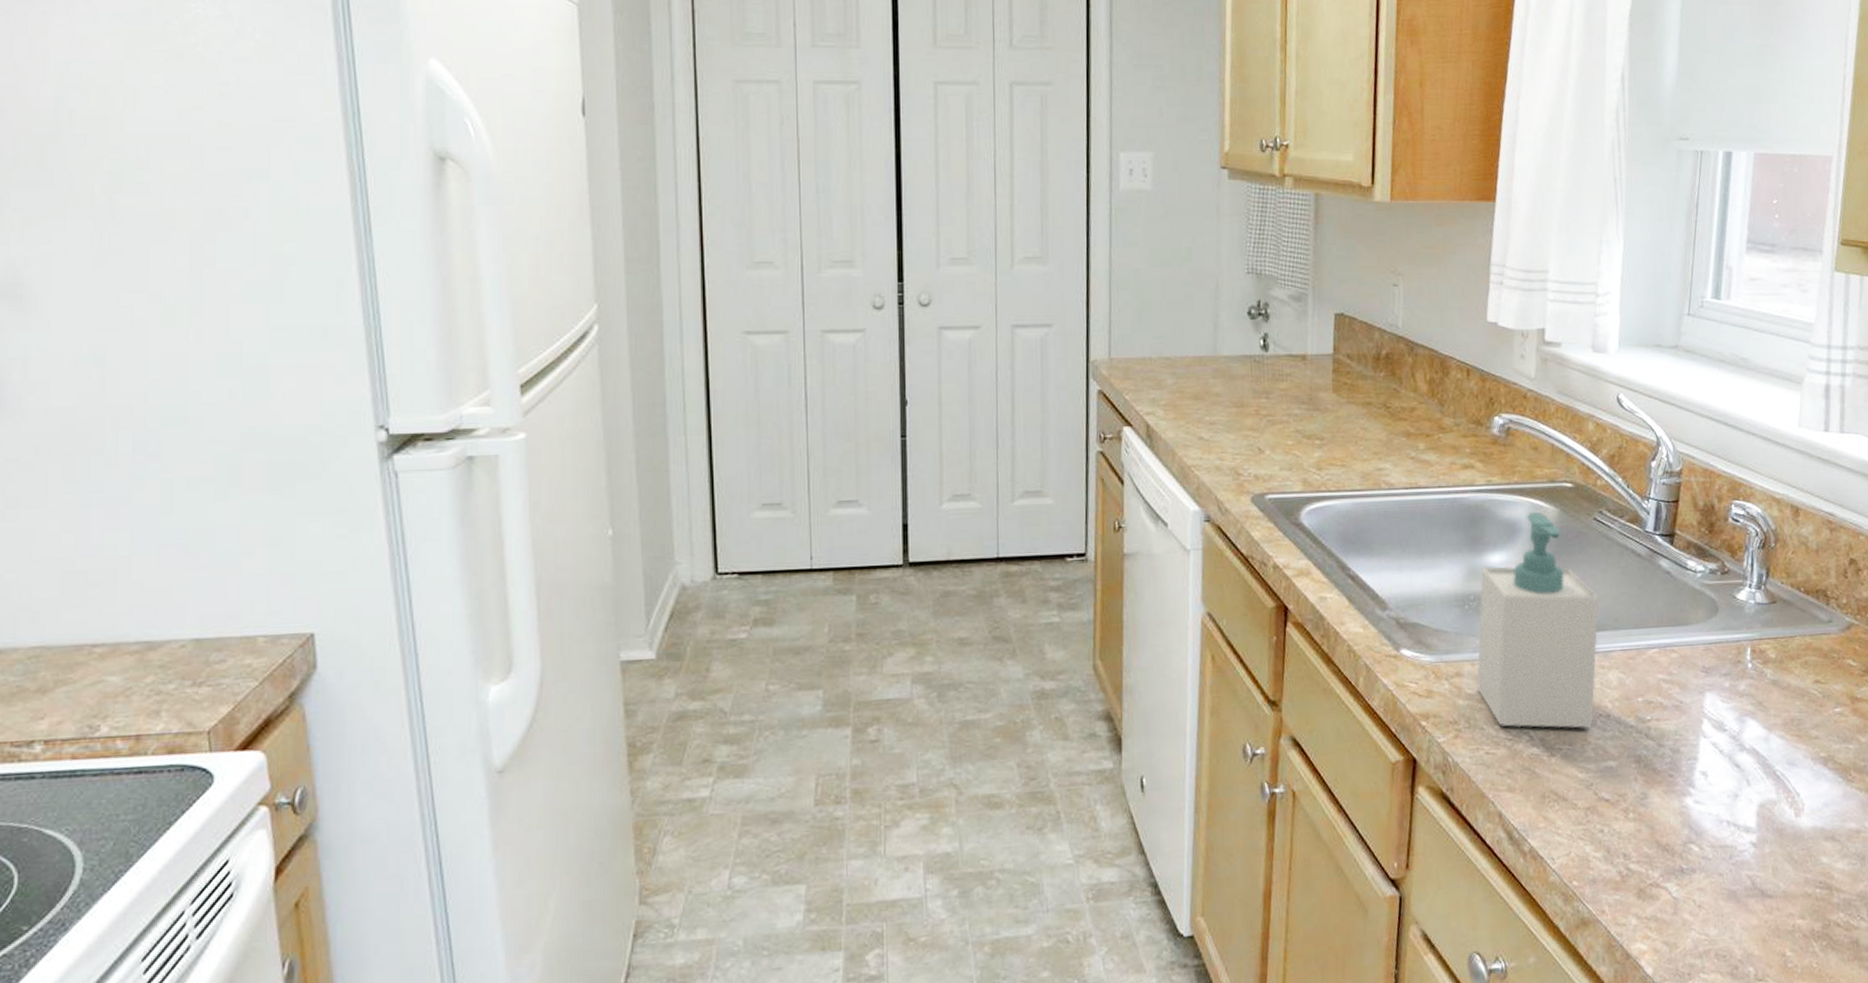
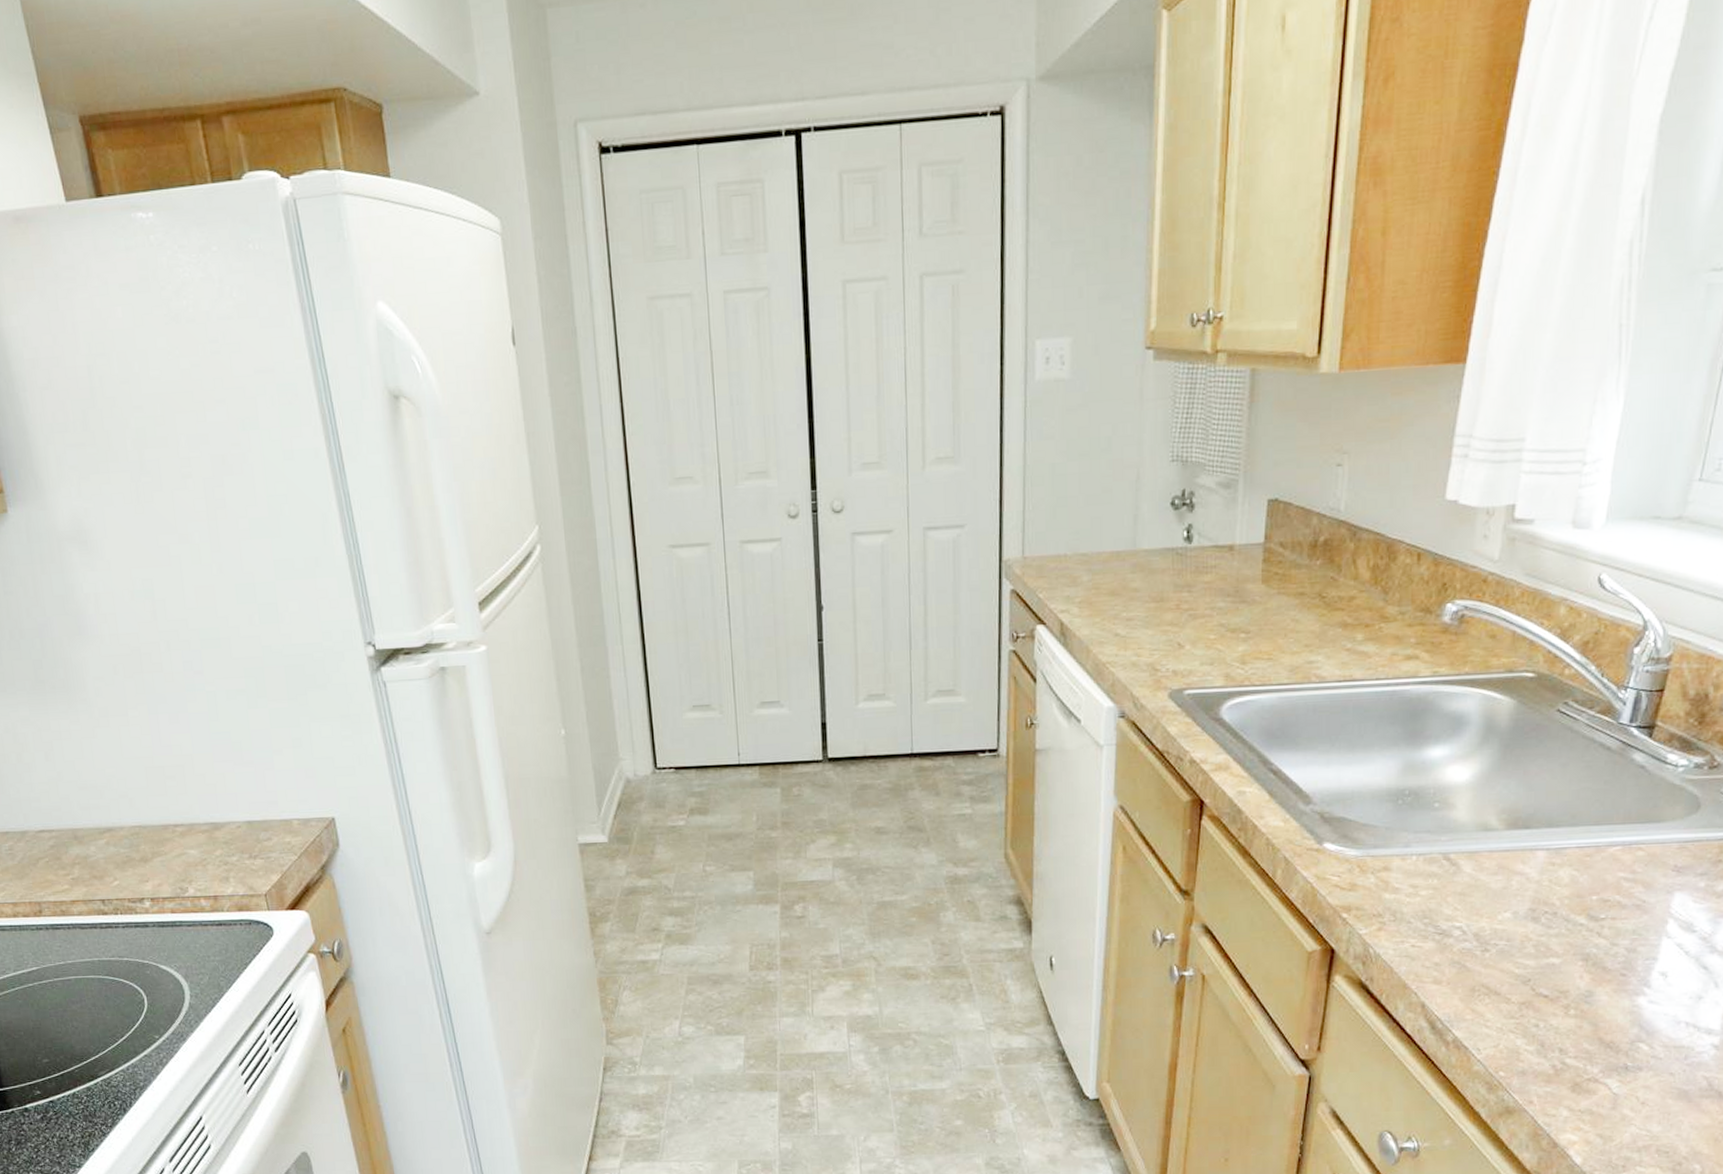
soap bottle: present [1476,512,1600,729] -> none [1406,704,1556,925]

